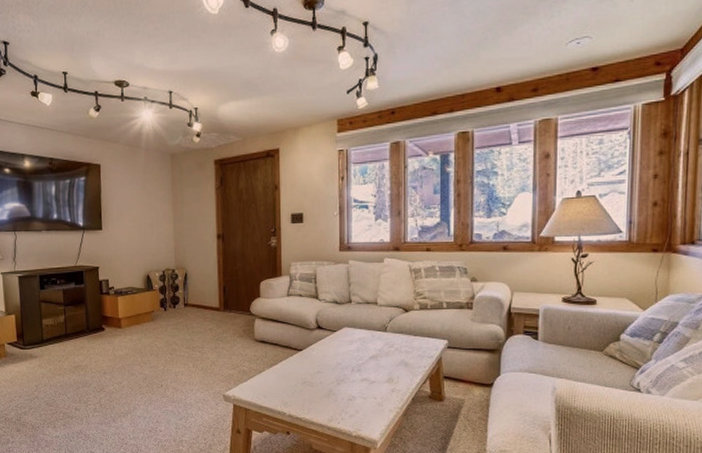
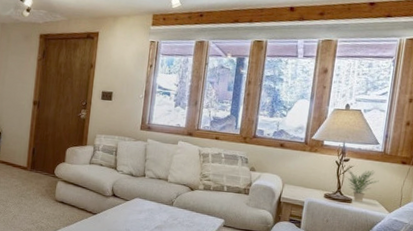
potted plant: none [586,264,627,302] -> present [346,169,379,202]

